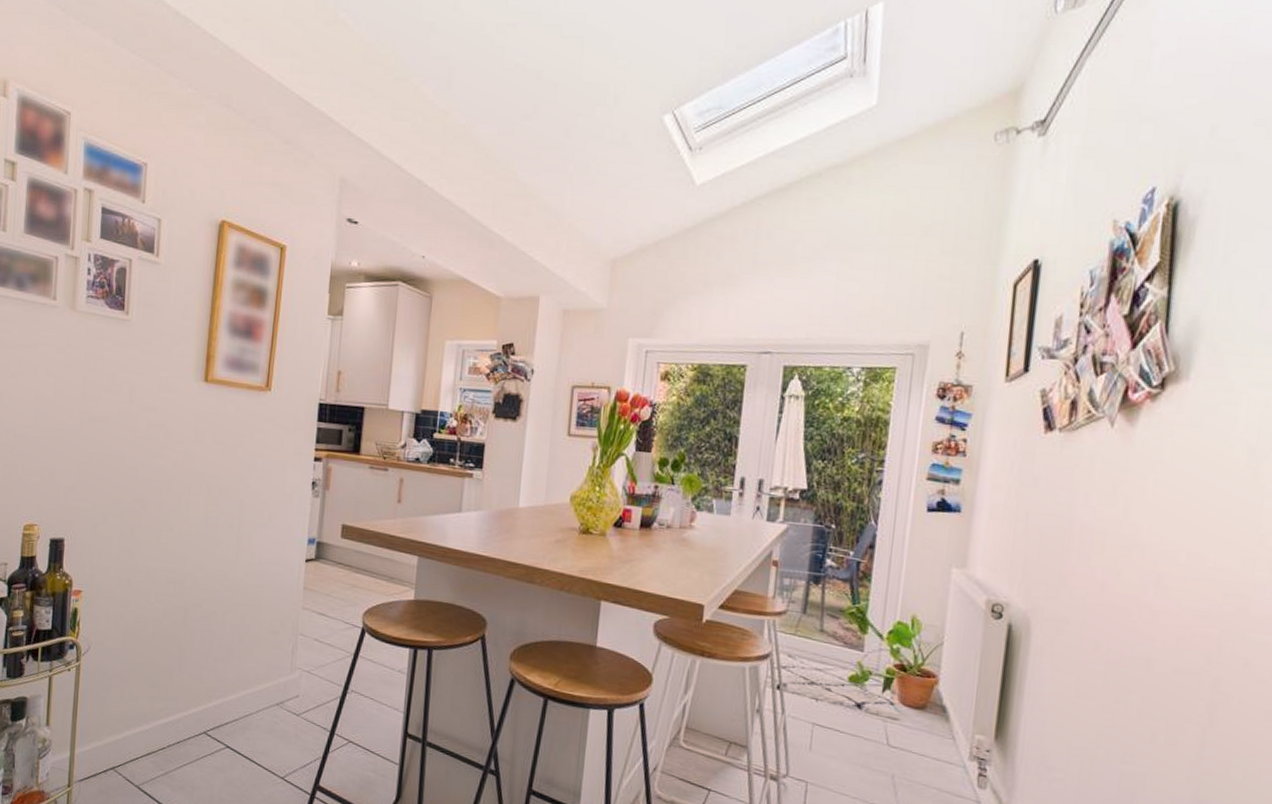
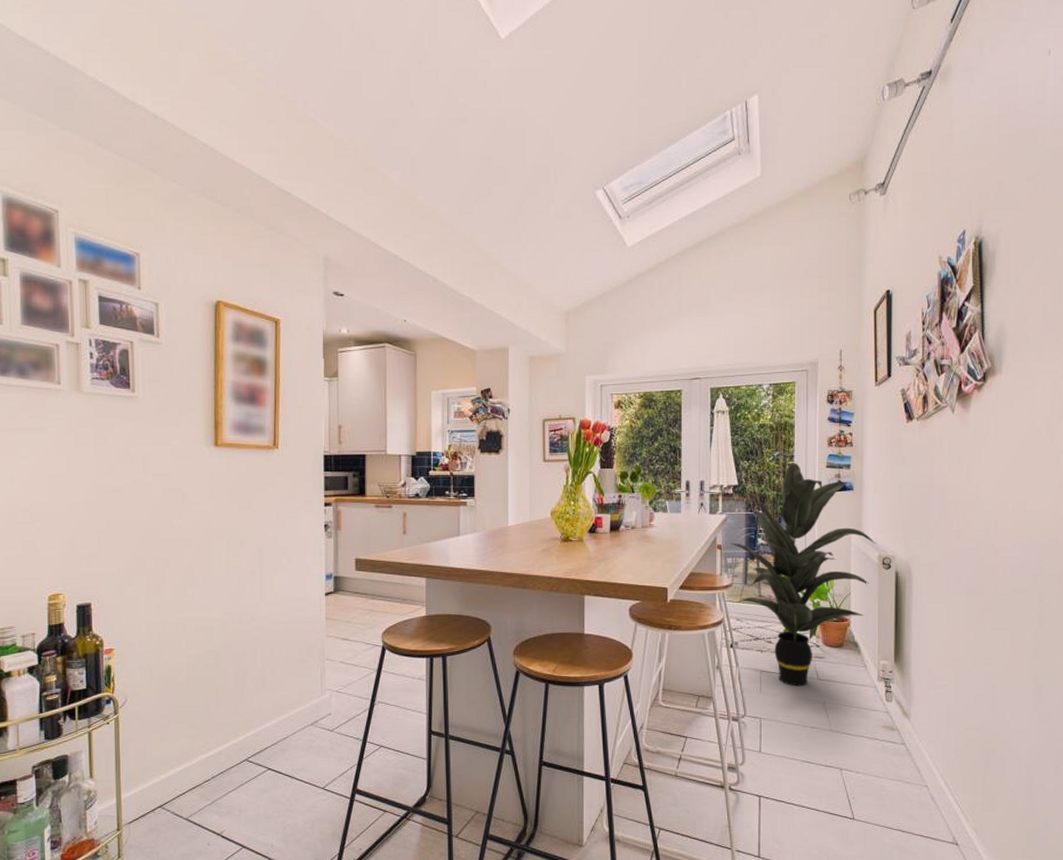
indoor plant: none [789,469,987,752] -> present [730,463,877,687]

